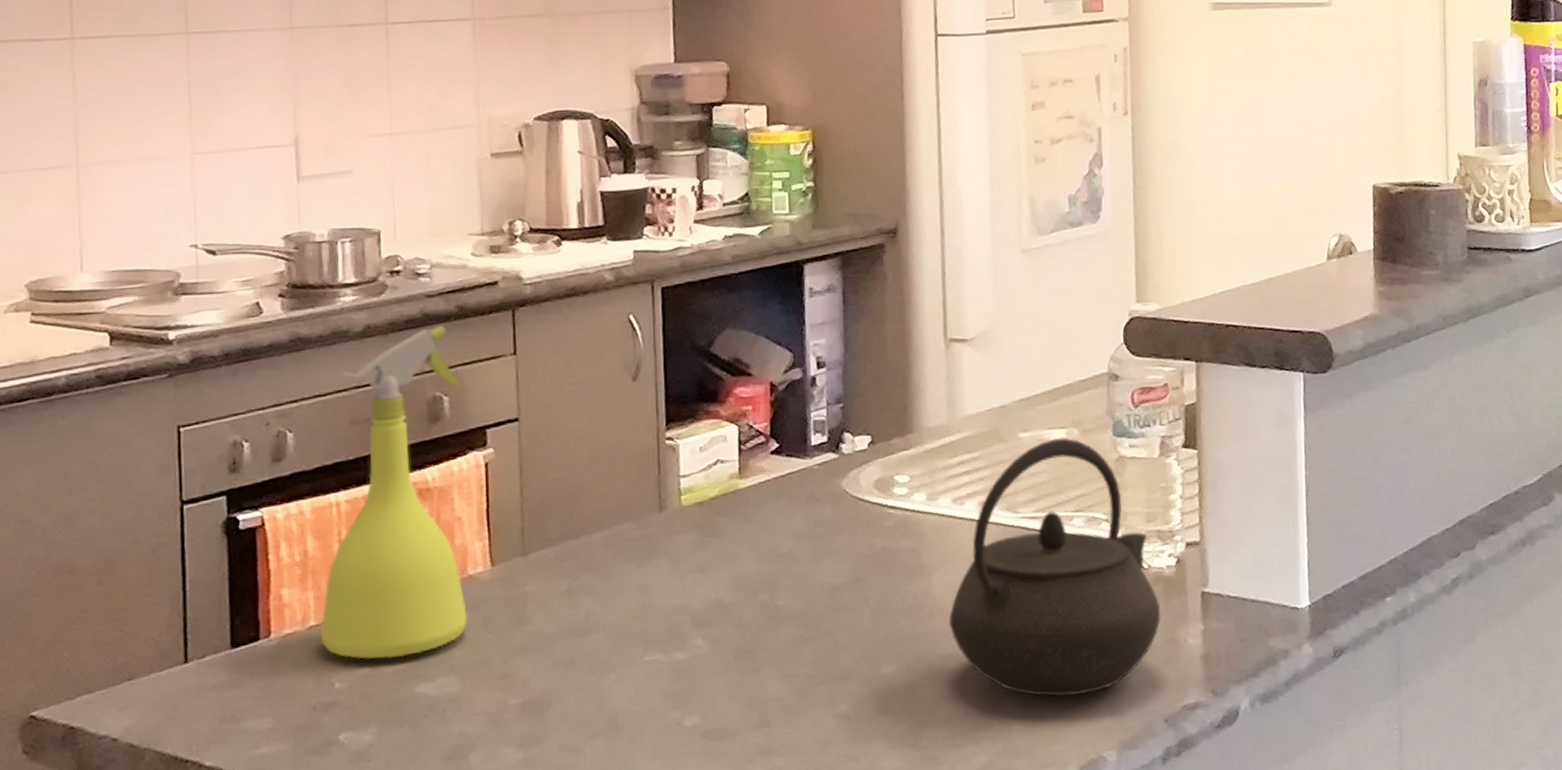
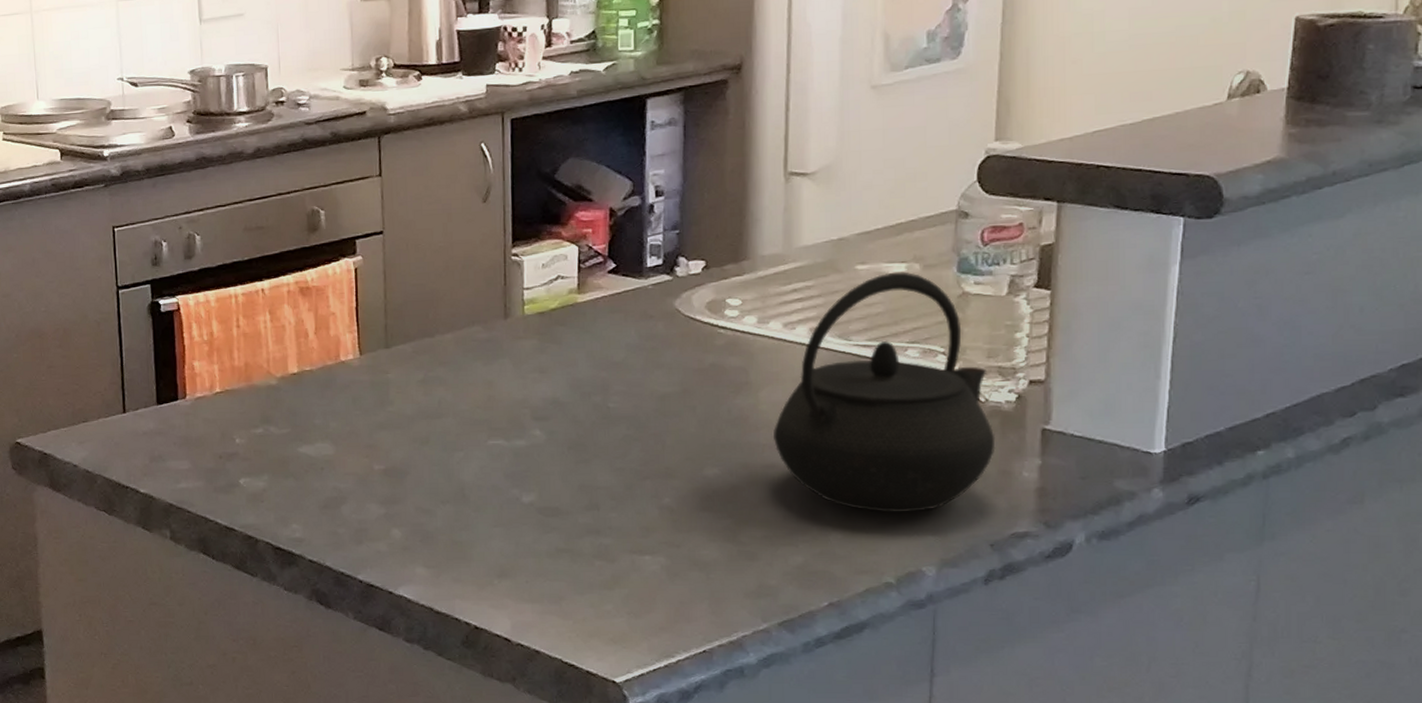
spray bottle: present [319,325,469,659] -> none [223,149,341,424]

